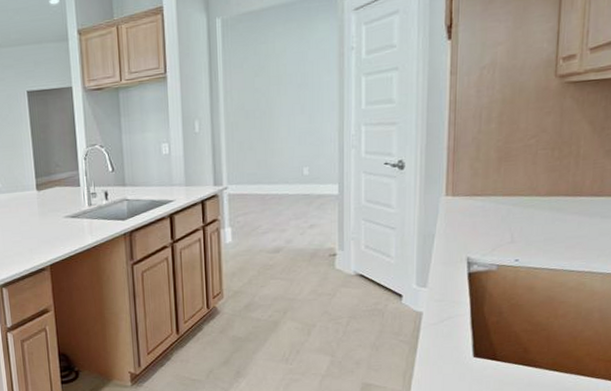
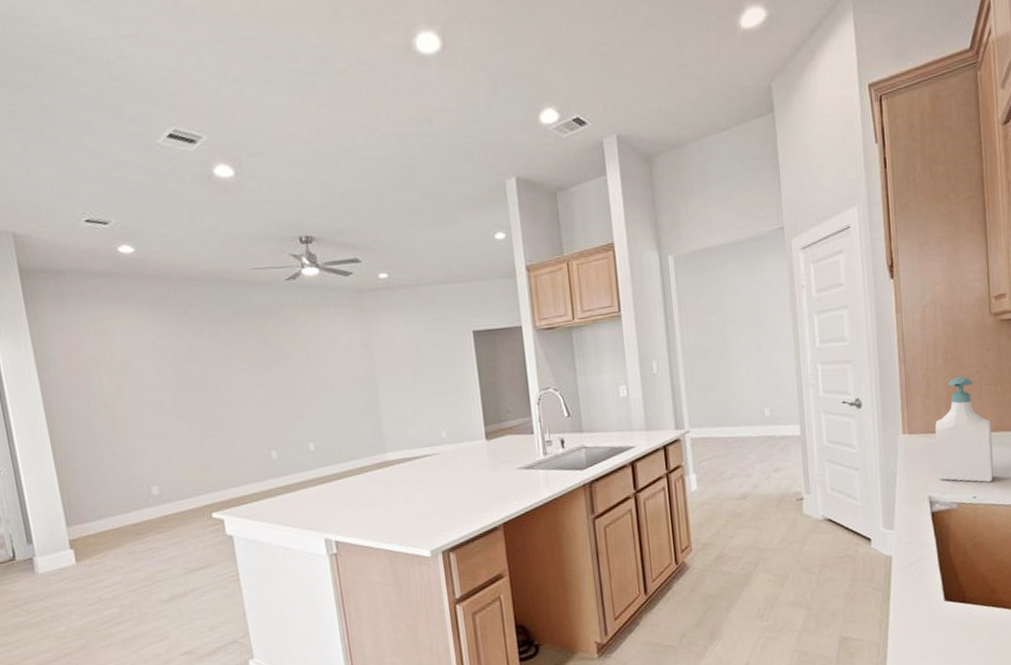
soap bottle: none [479,140,544,246] -> present [935,376,994,482]

